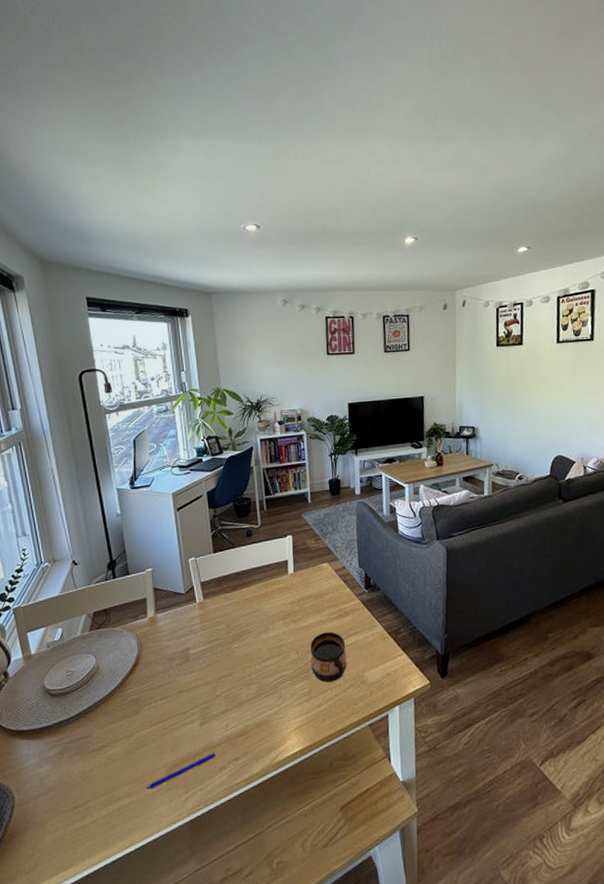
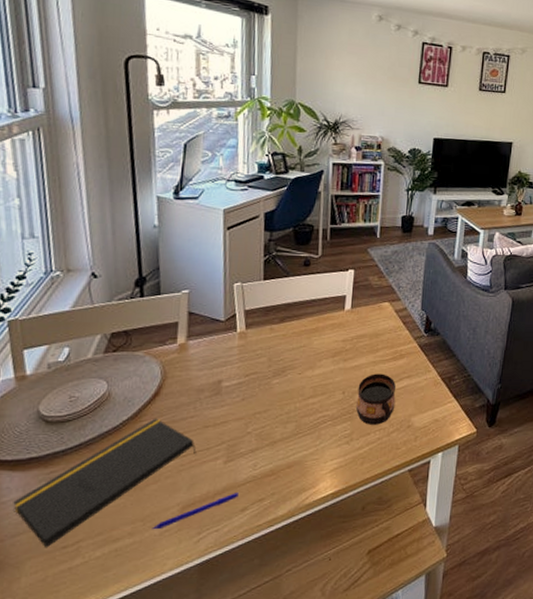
notepad: none [32,686,175,808] -> present [13,418,197,548]

